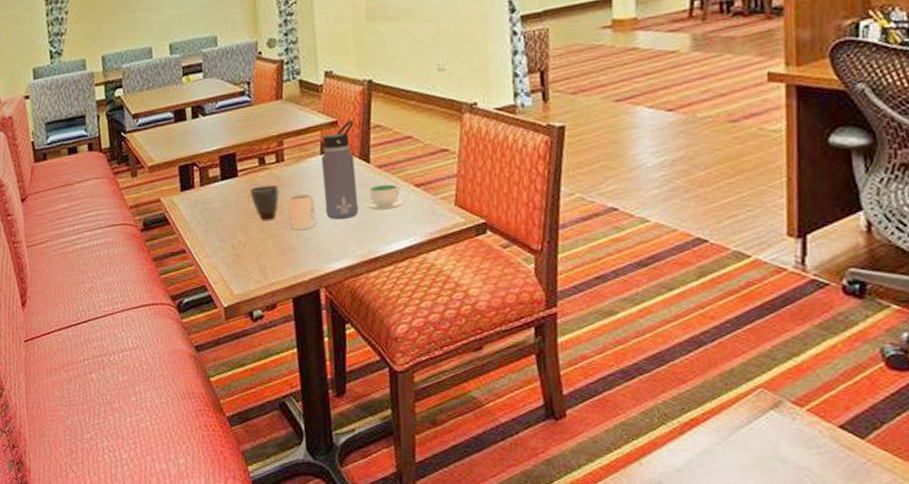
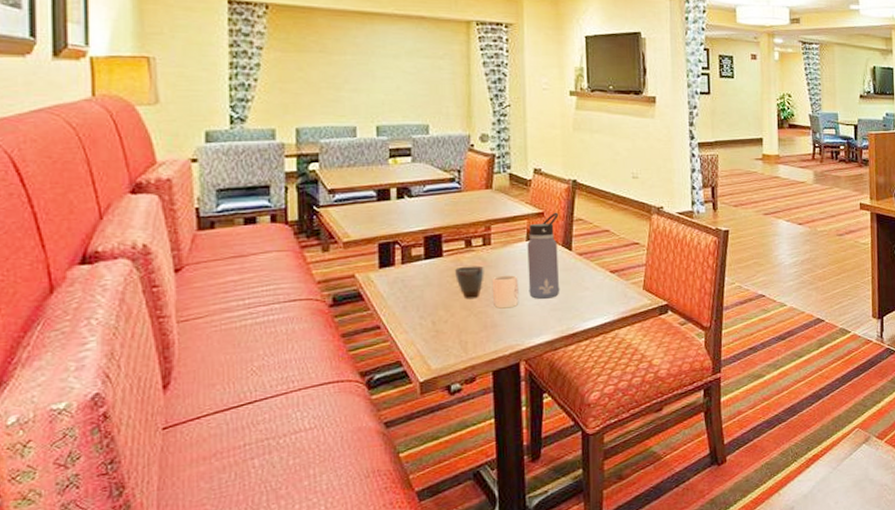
cup: present [366,184,404,211] -> none [567,269,601,292]

